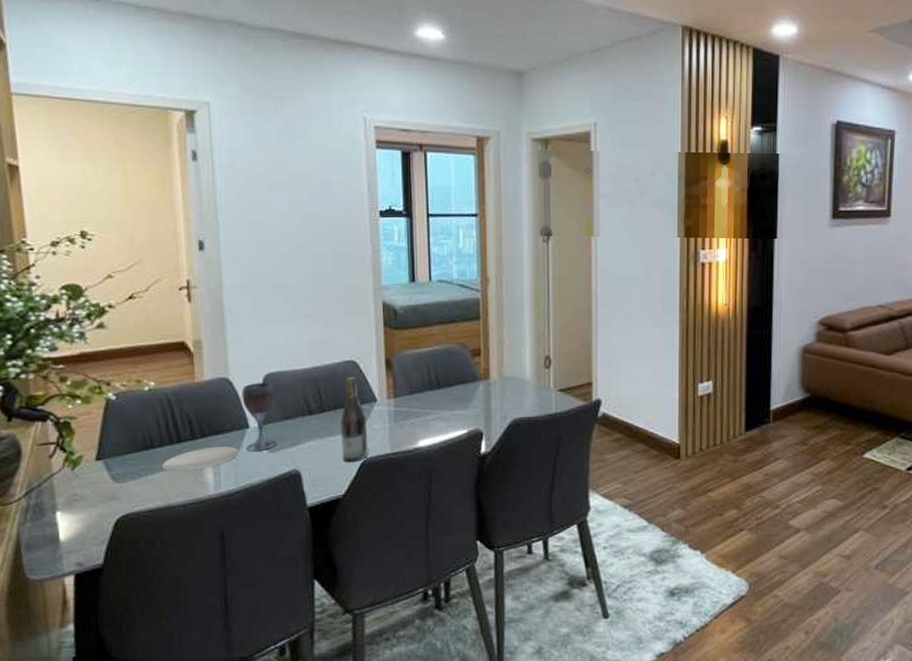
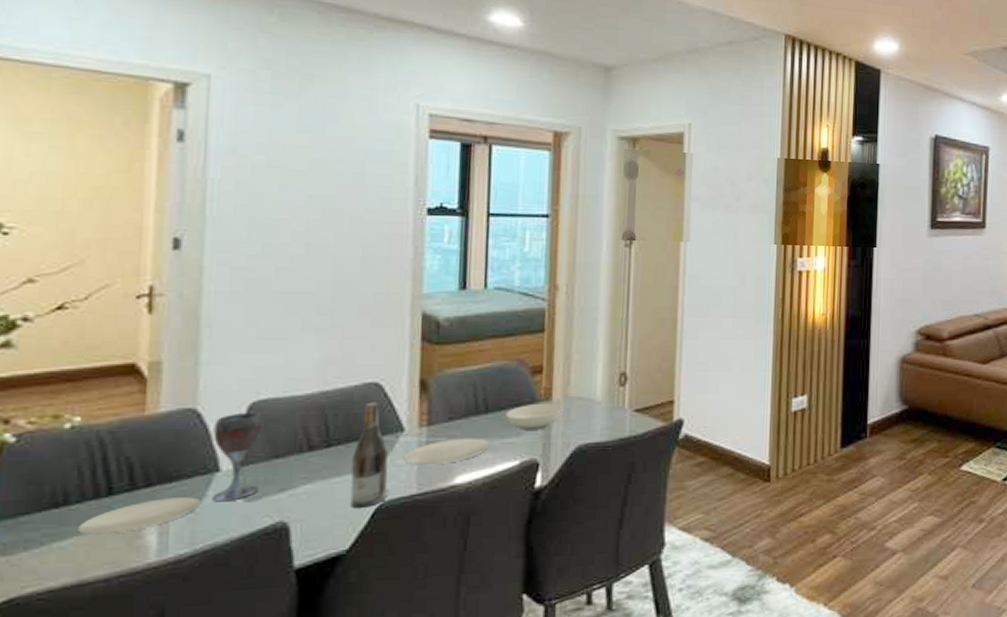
plate: none [378,409,443,431] -> present [403,438,490,466]
bowl: none [454,381,499,405] -> present [506,403,563,431]

